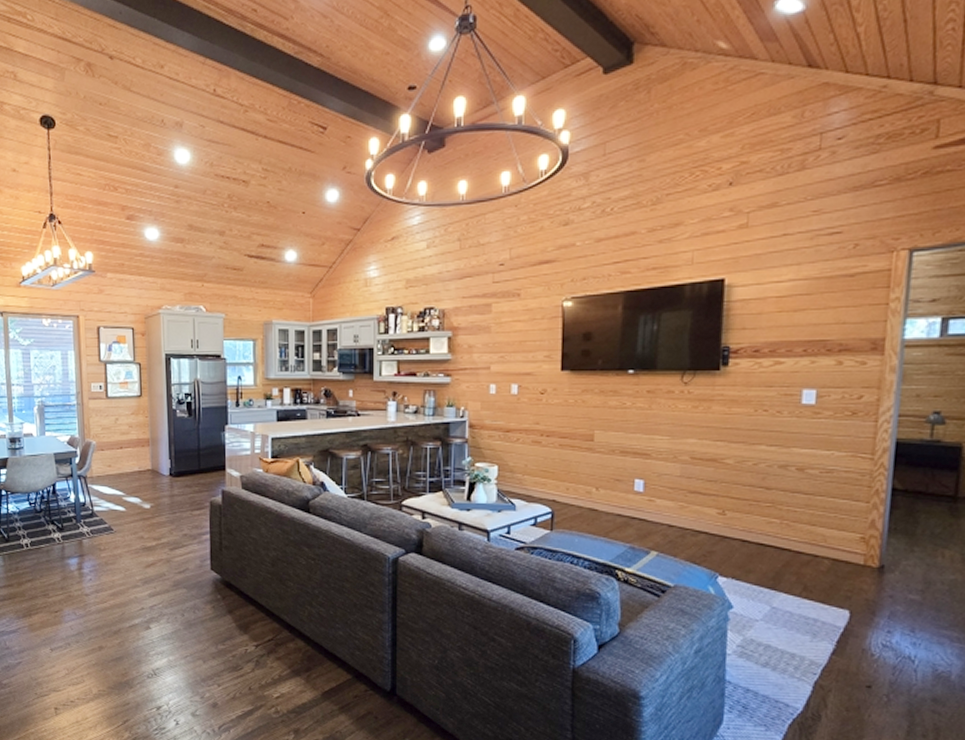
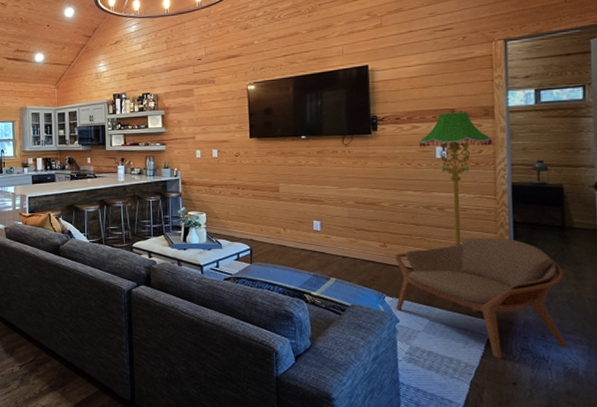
armchair: none [730,508,948,656] -> present [395,238,570,358]
floor lamp: none [781,339,878,517] -> present [419,108,493,246]

